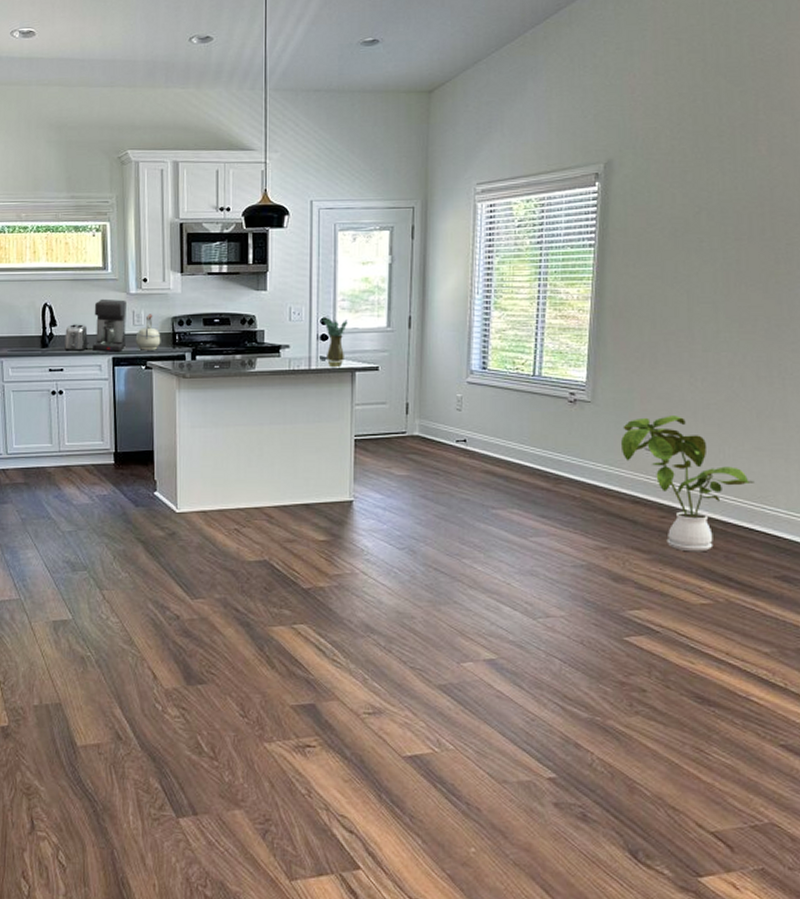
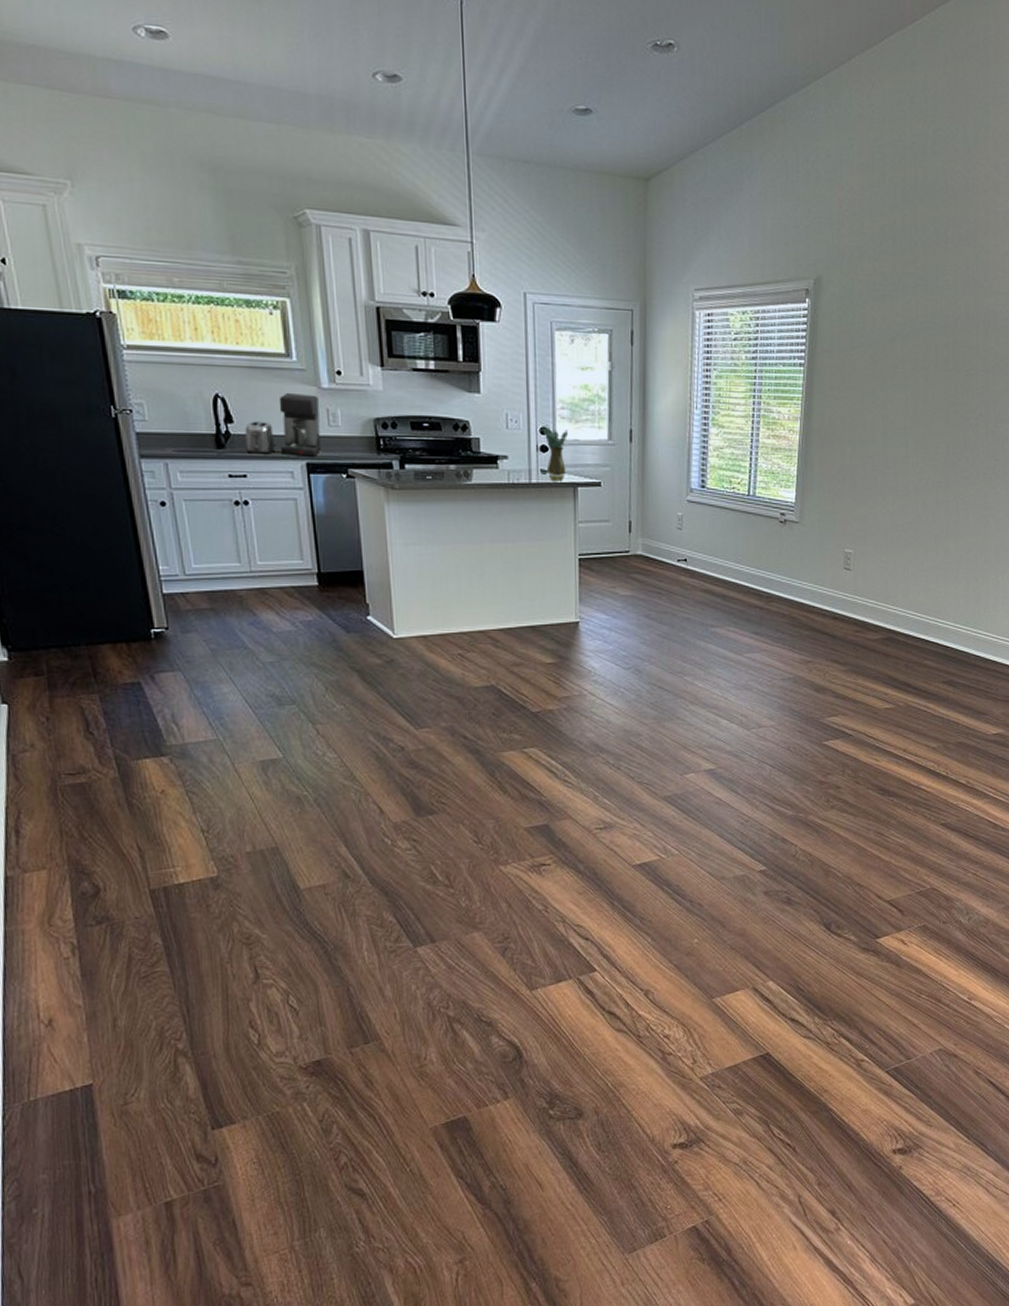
kettle: present [135,314,161,350] -> none [332,413,363,456]
house plant: present [620,416,754,552] -> none [823,537,931,663]

